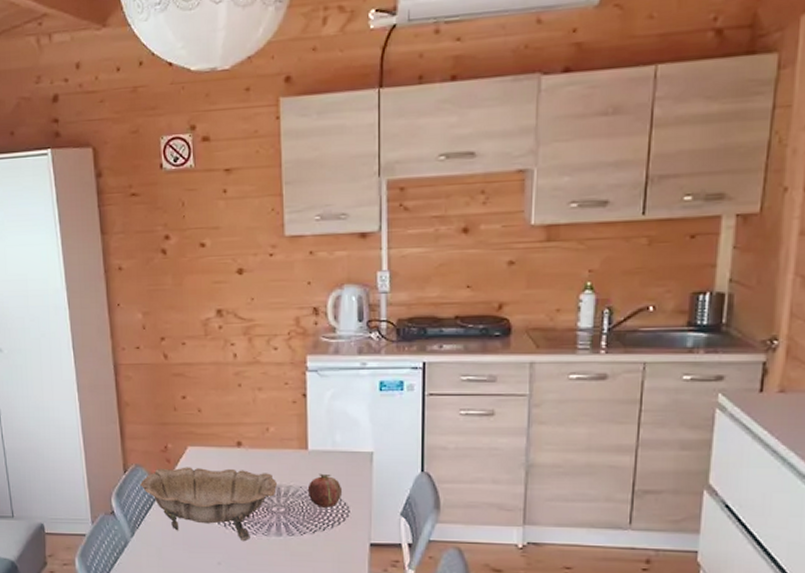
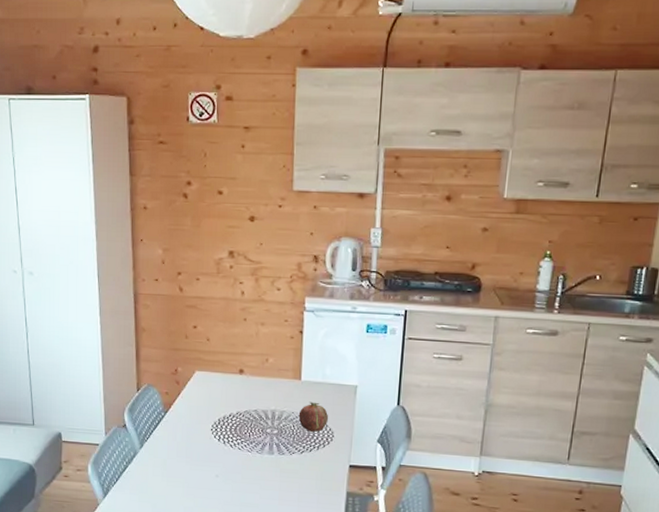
decorative bowl: present [140,467,278,541] -> none [151,388,273,457]

